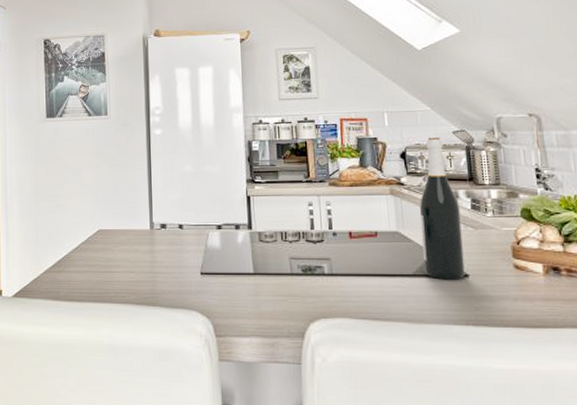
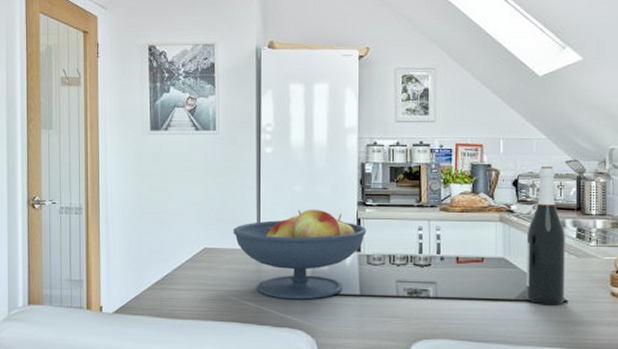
fruit bowl: none [126,187,257,280] -> present [233,209,367,300]

